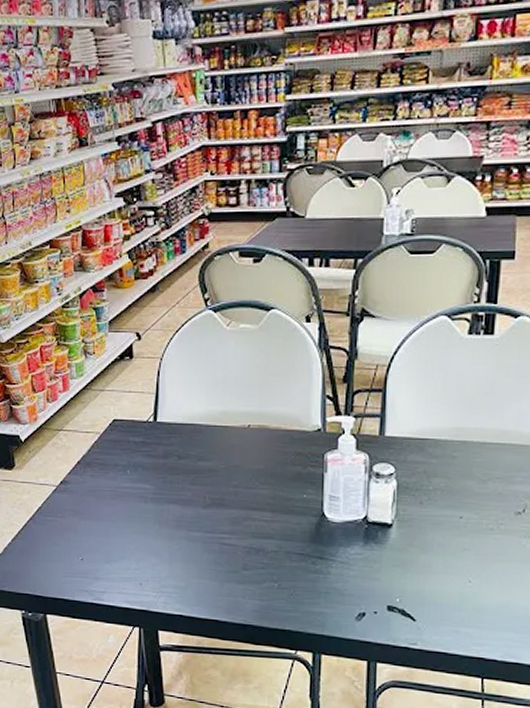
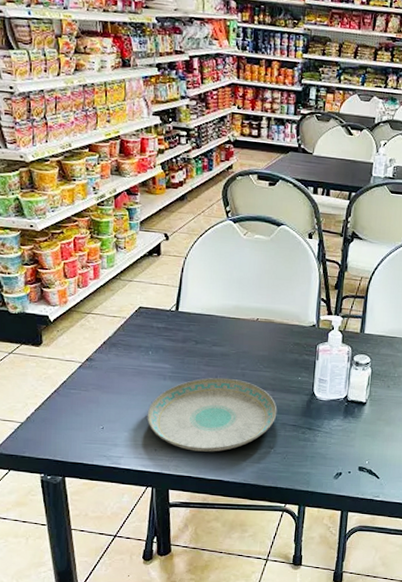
plate: none [129,498,280,587] -> present [147,377,277,452]

